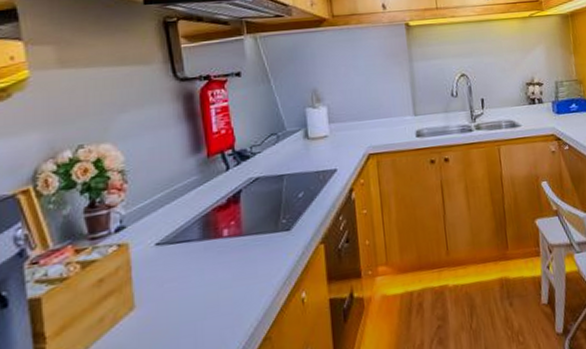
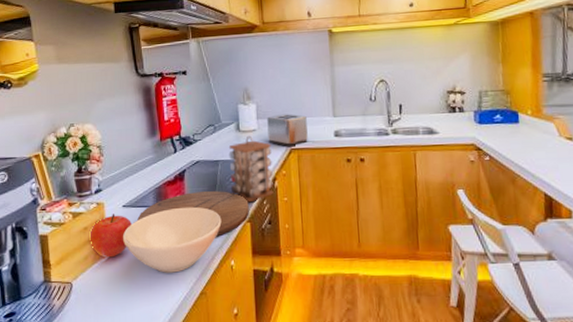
fruit: none [107,256,168,315] -> present [89,214,131,258]
bowl: none [155,233,289,322] -> present [122,206,222,273]
cutting board: none [177,210,323,267] -> present [137,191,249,237]
spice rack: none [295,142,351,221] -> present [228,135,274,203]
toaster: none [340,115,388,153] -> present [267,113,308,147]

